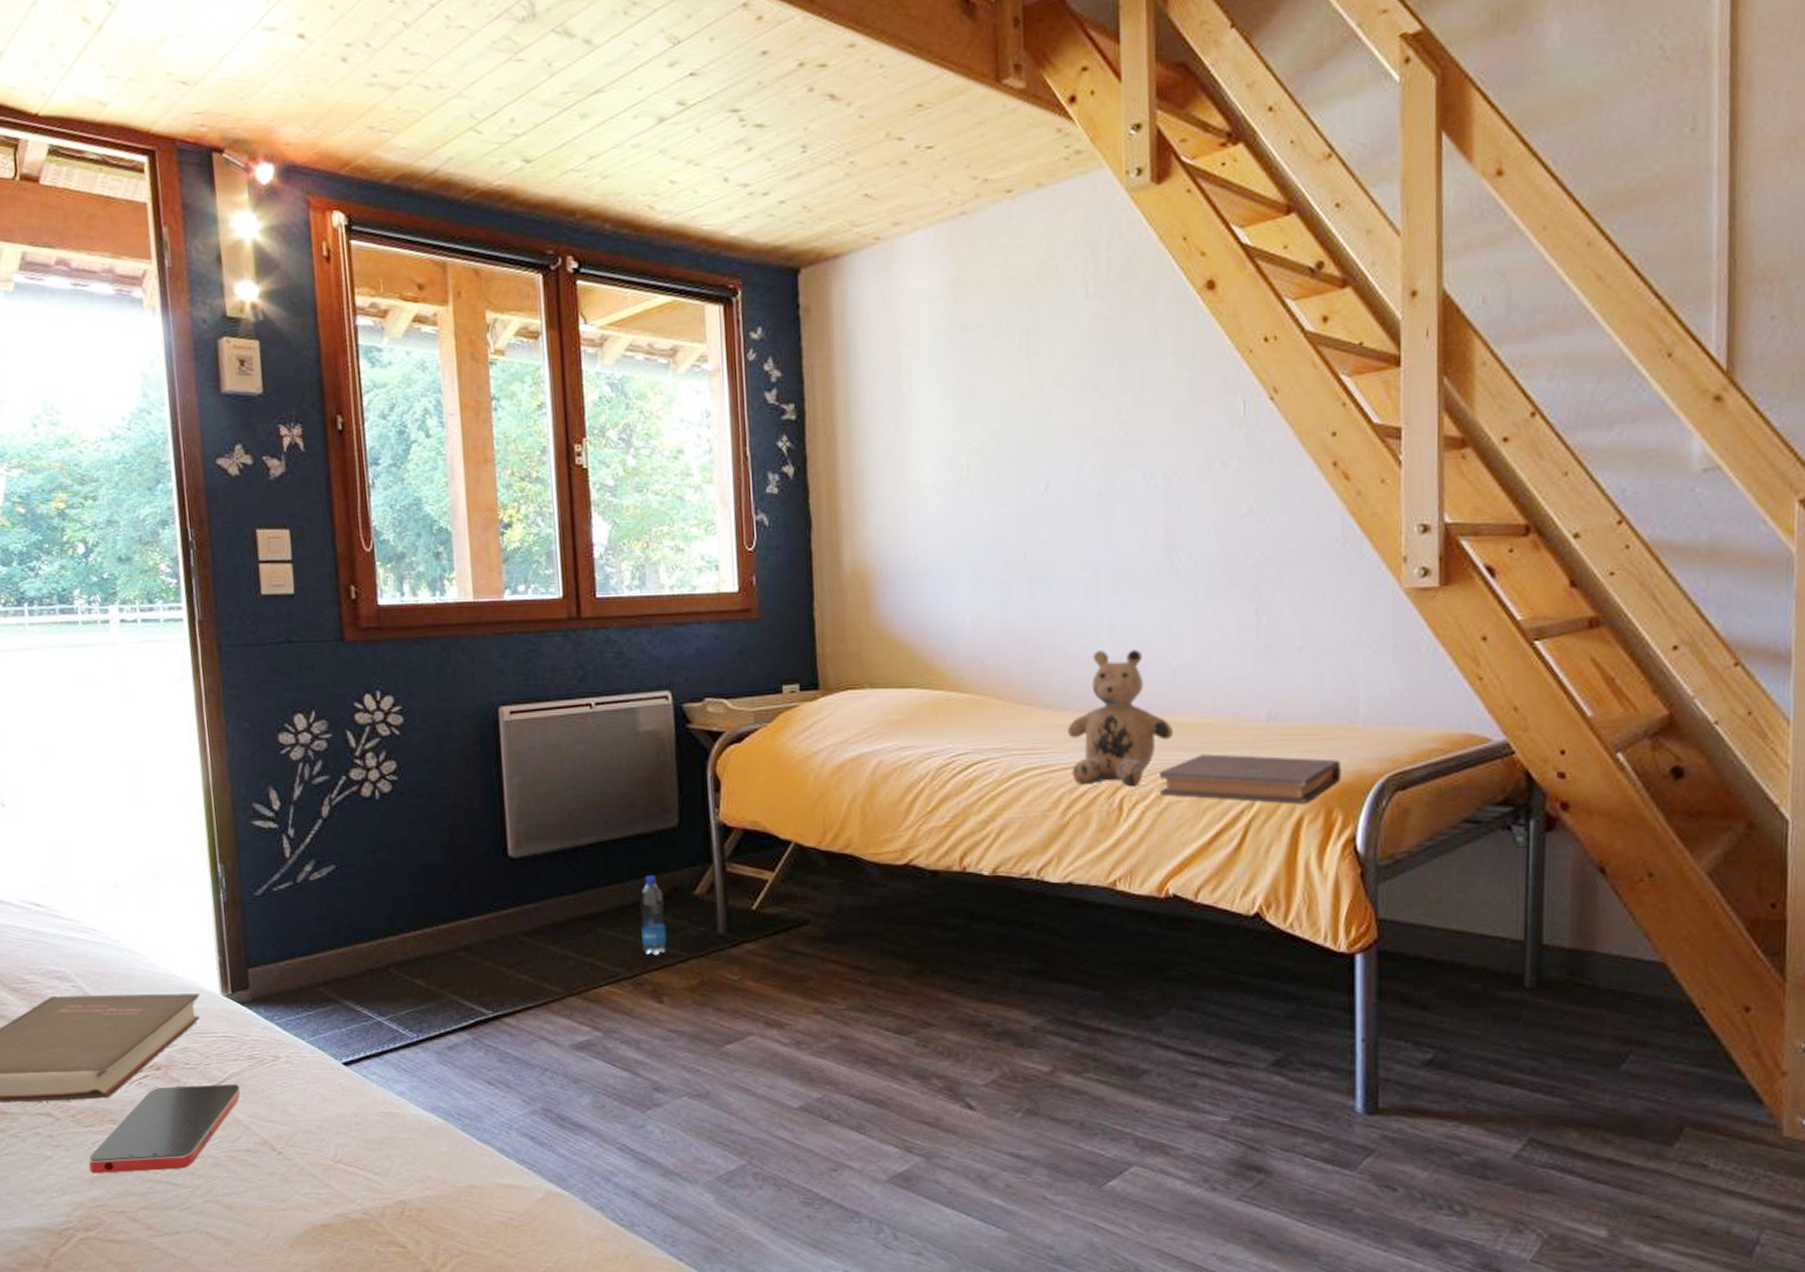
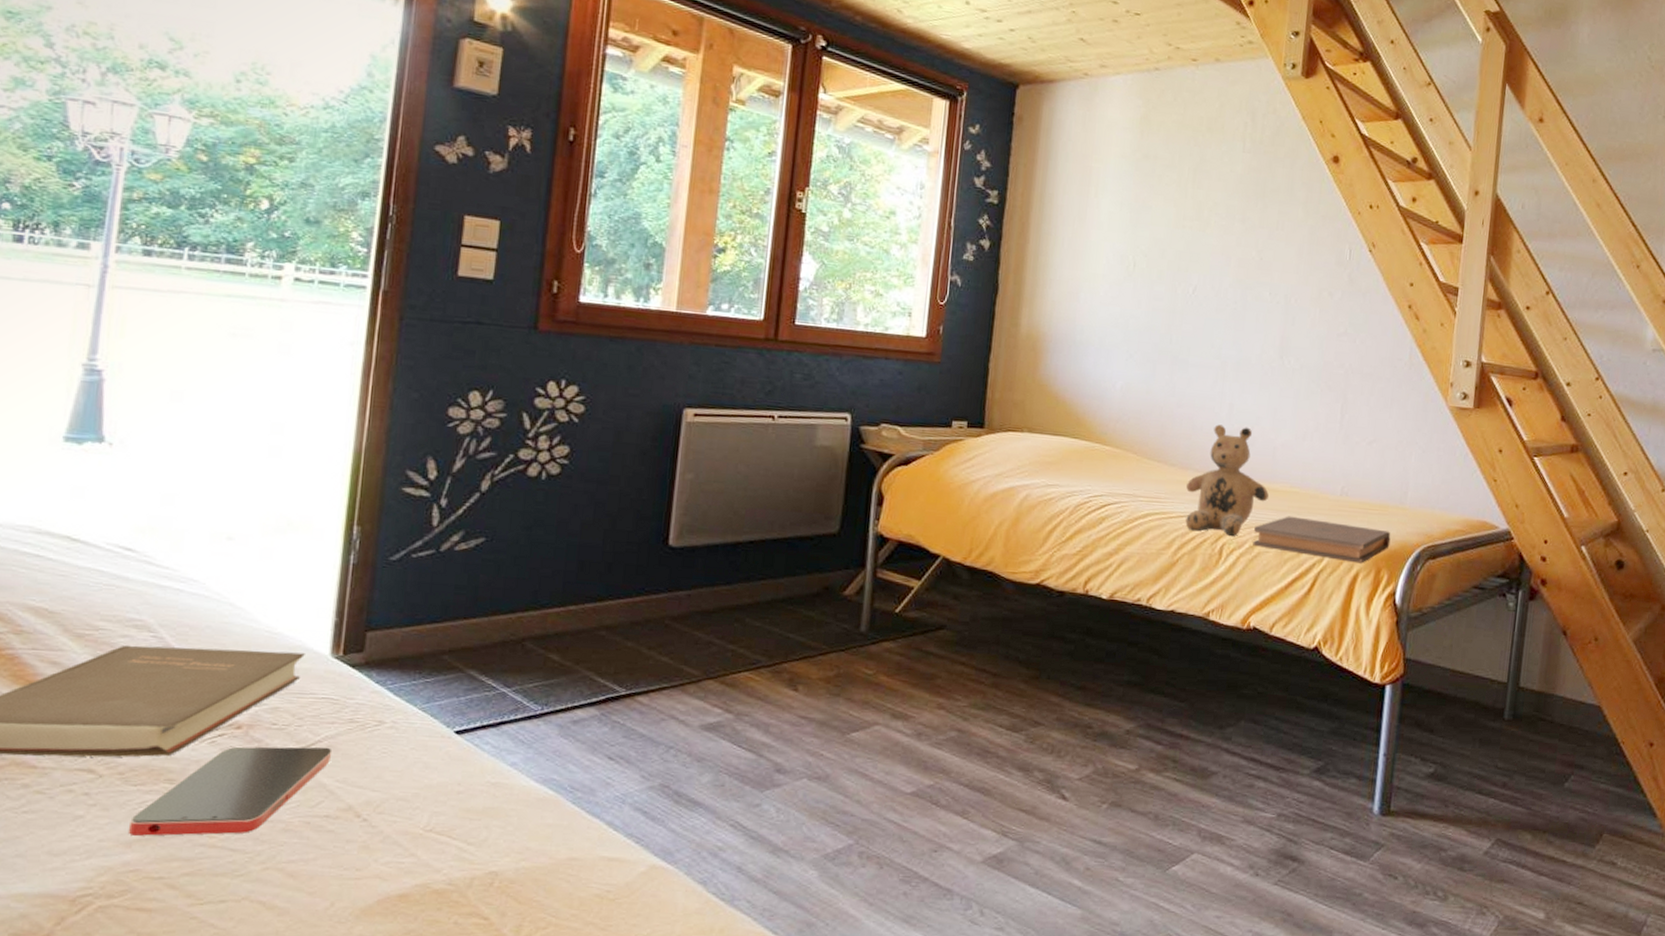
bottle: present [639,876,667,956] -> none [786,574,815,648]

